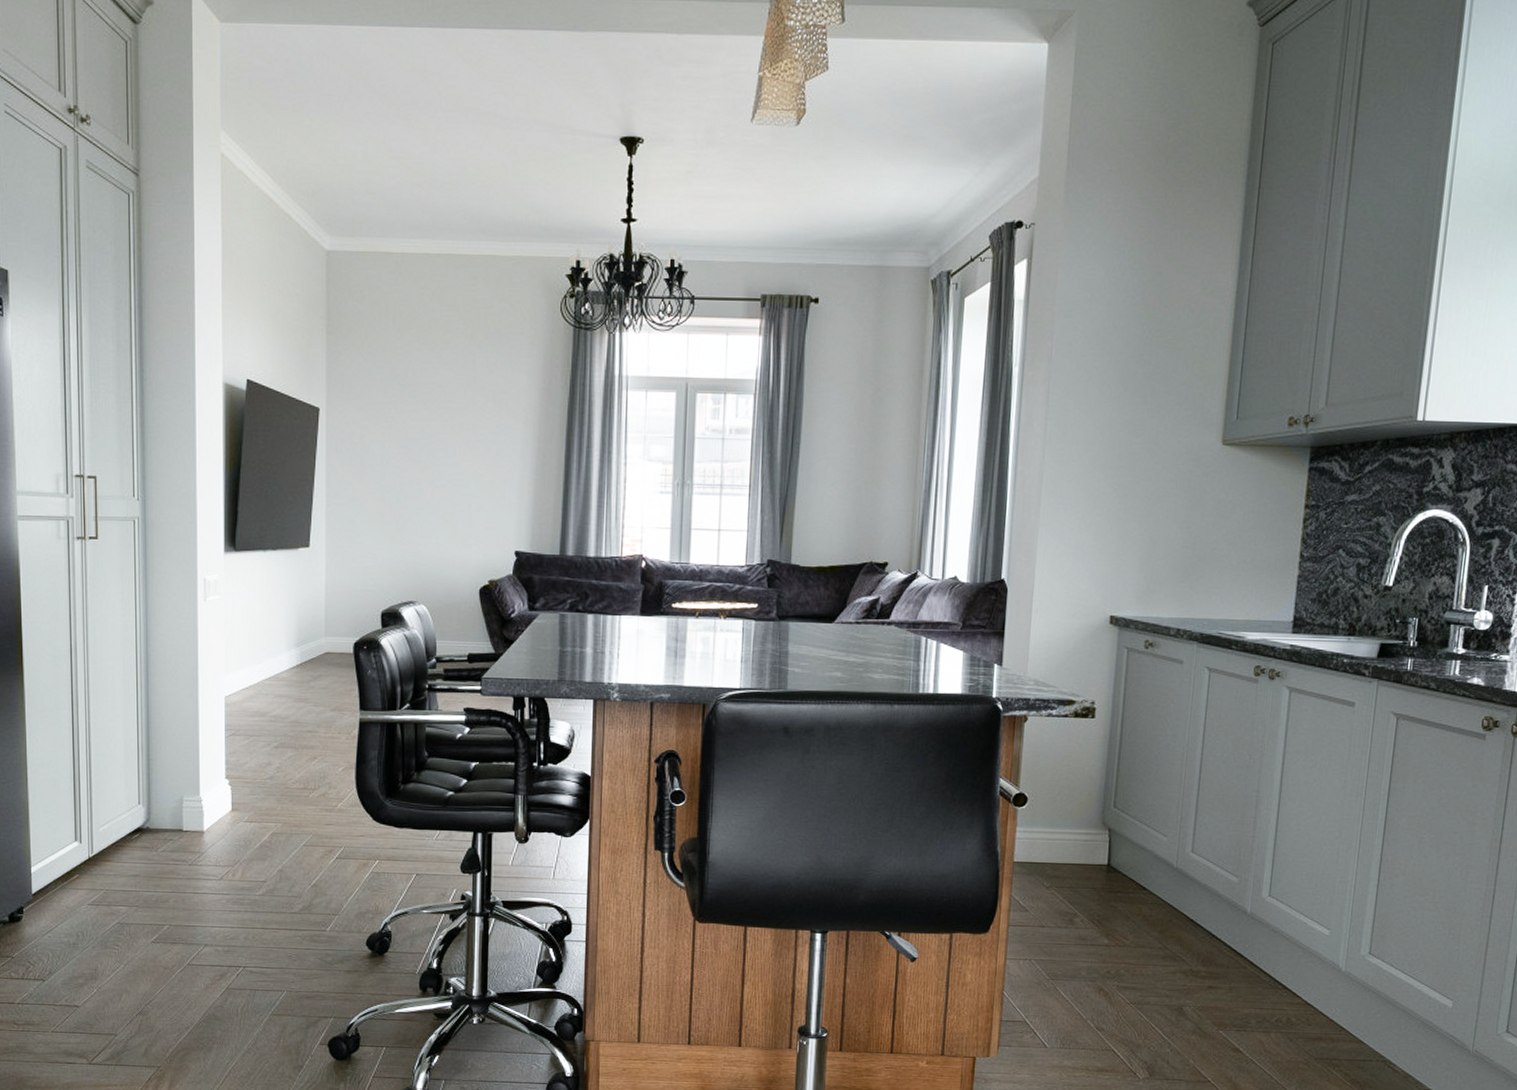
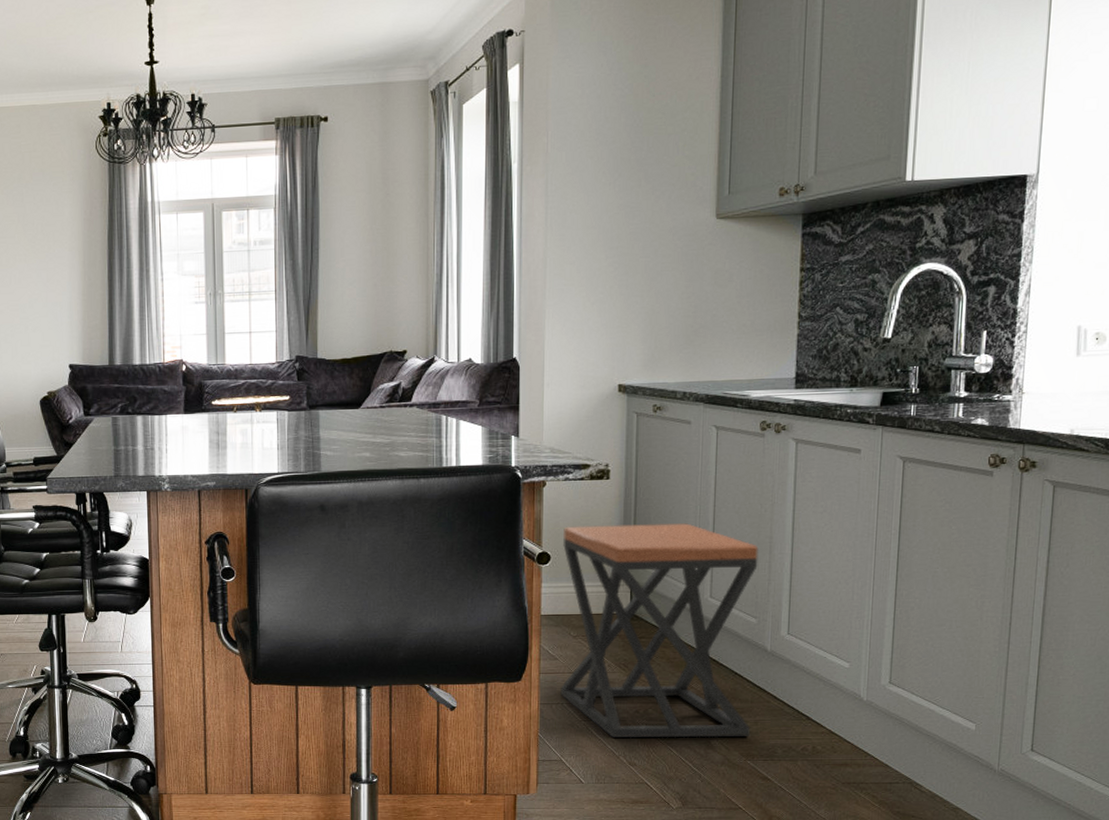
stool: none [1028,766,1245,1004] -> present [559,523,759,738]

